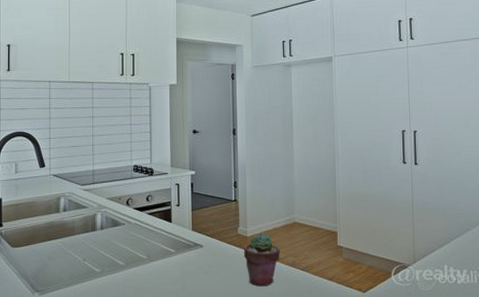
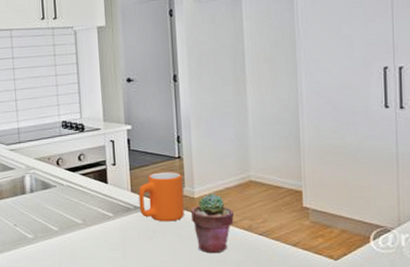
mug: none [199,213,238,258] -> present [138,172,184,222]

